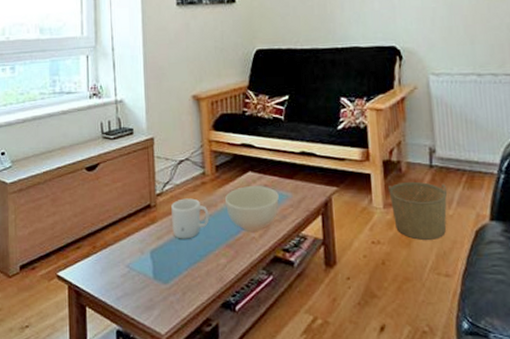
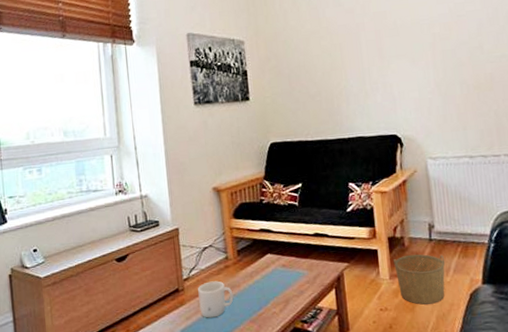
bowl: present [225,186,279,231] -> none [247,266,297,307]

